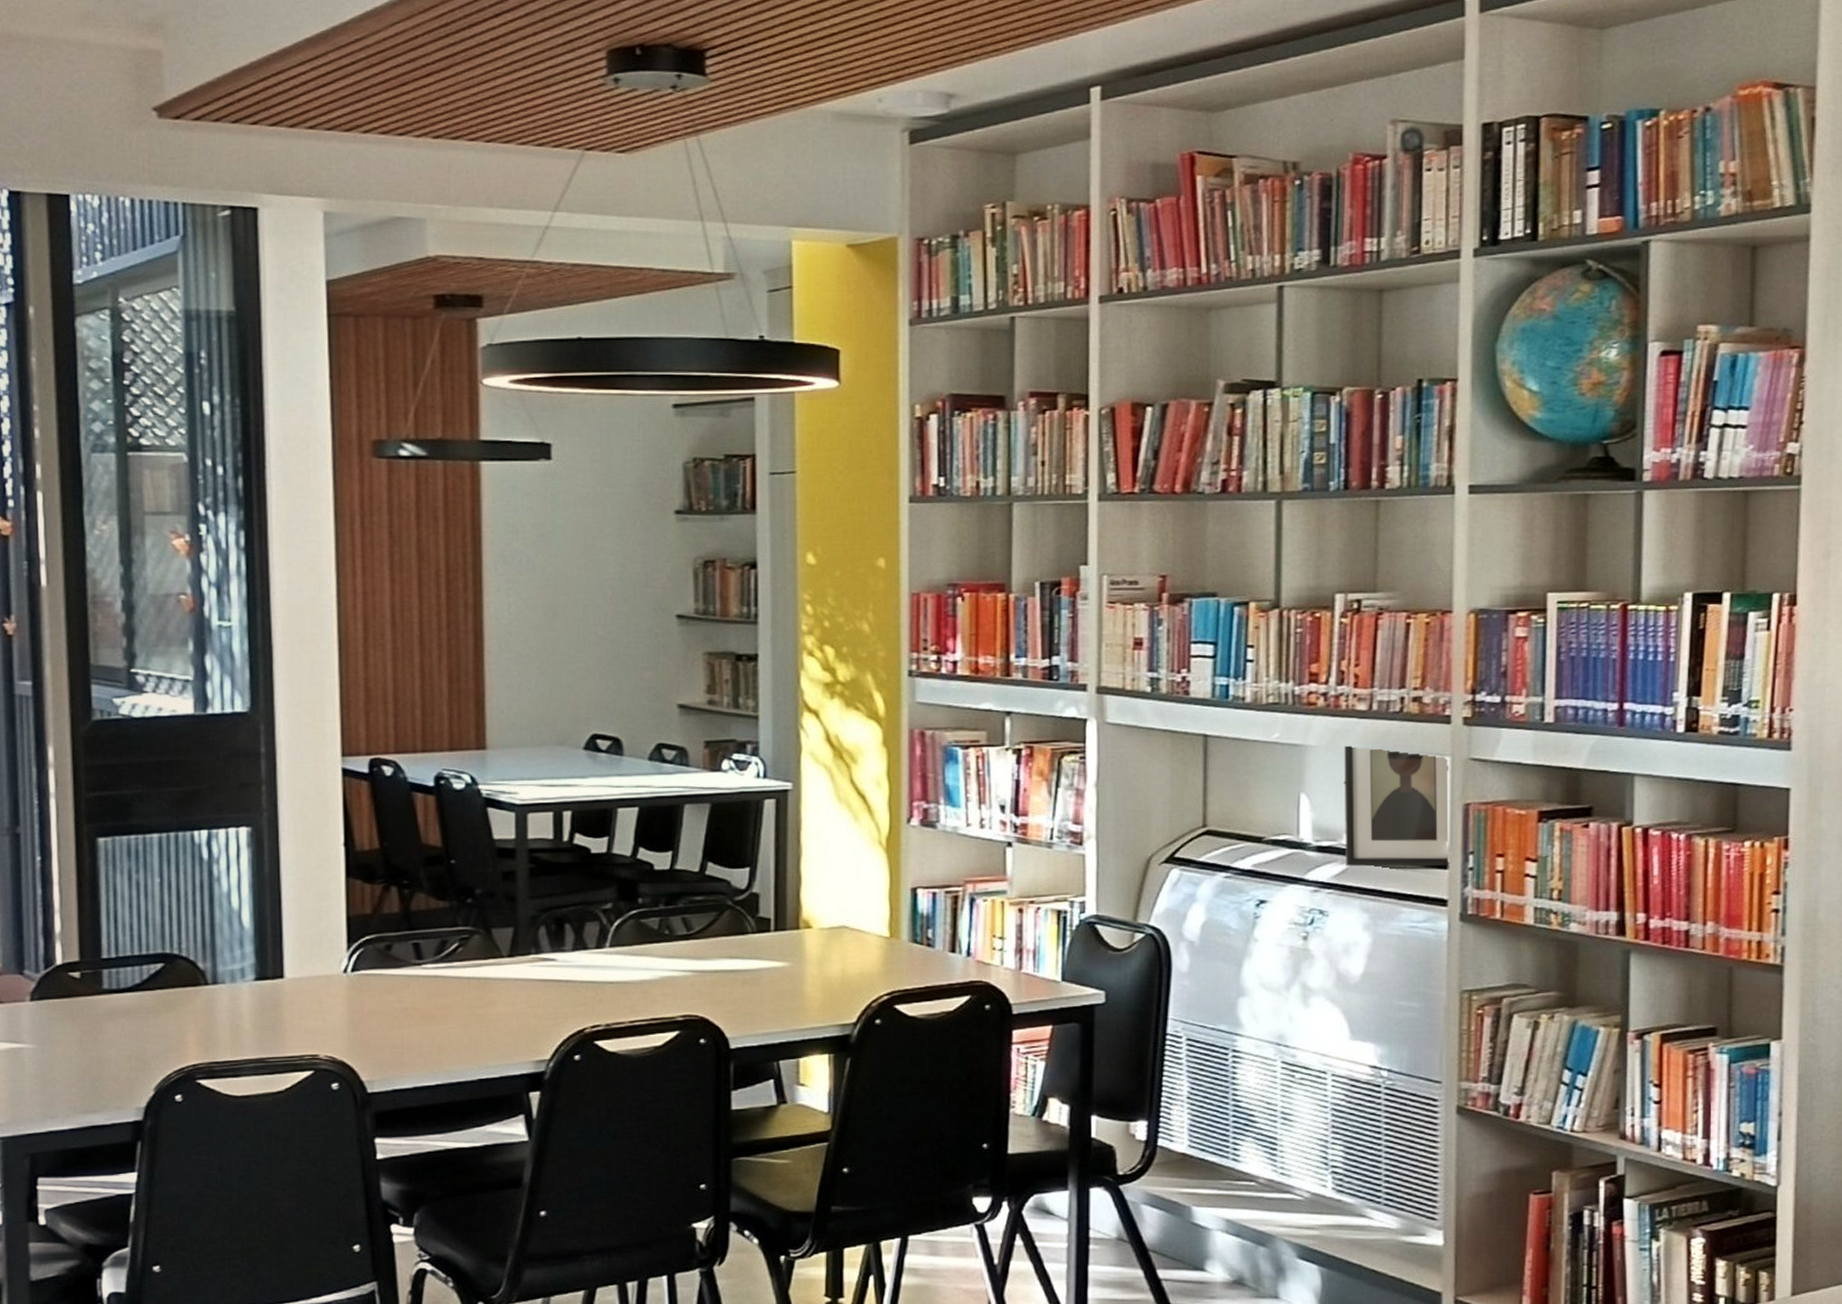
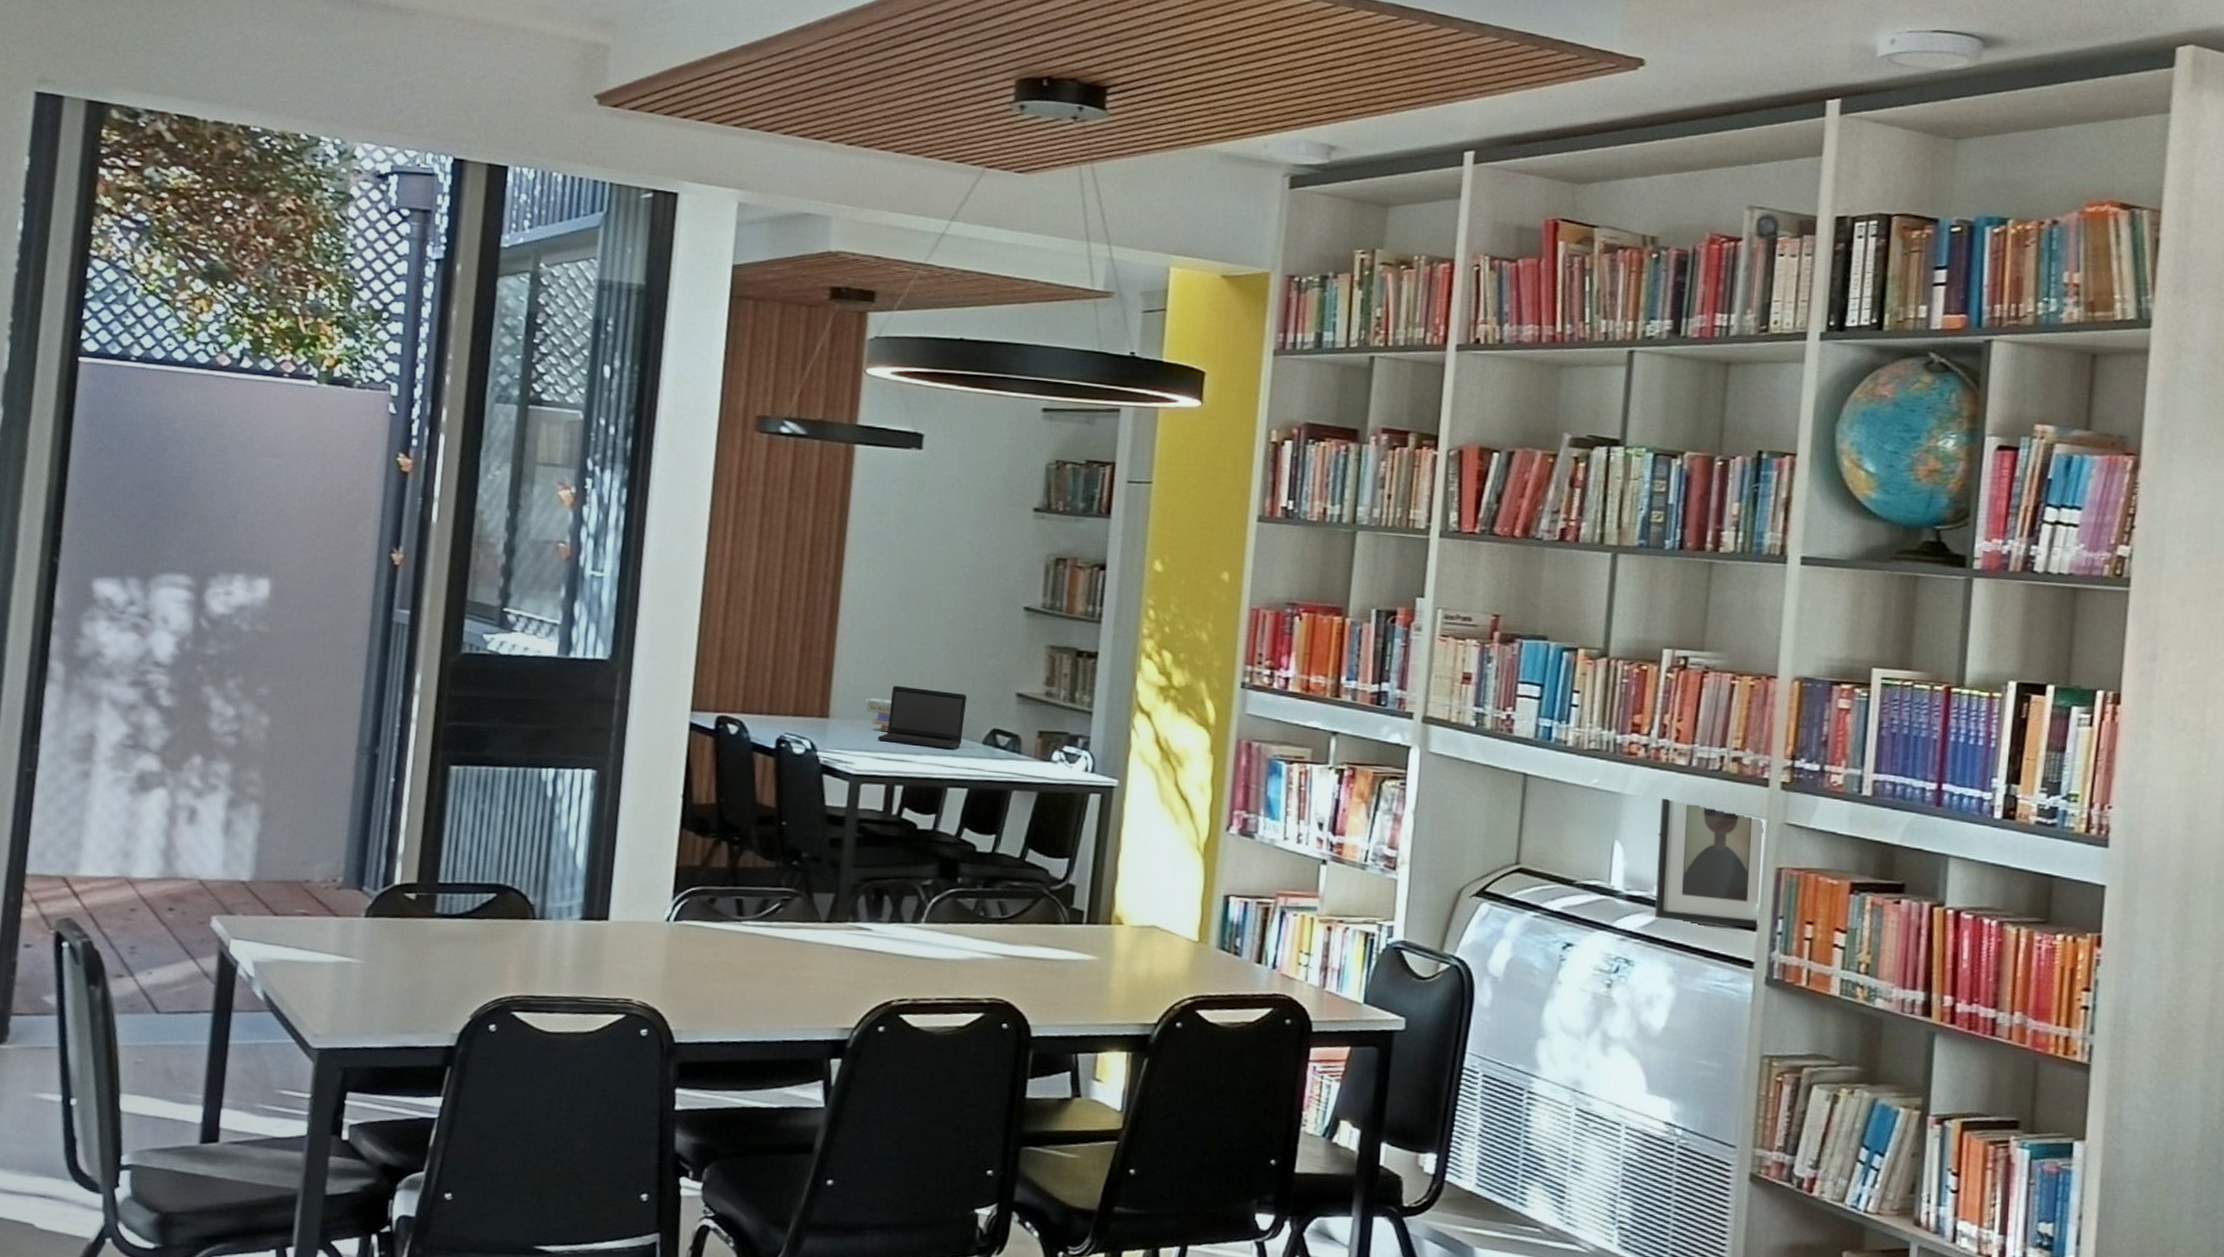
books: none [521,723,550,758] -> present [864,697,891,732]
laptop: none [539,708,628,770] -> present [877,685,968,750]

